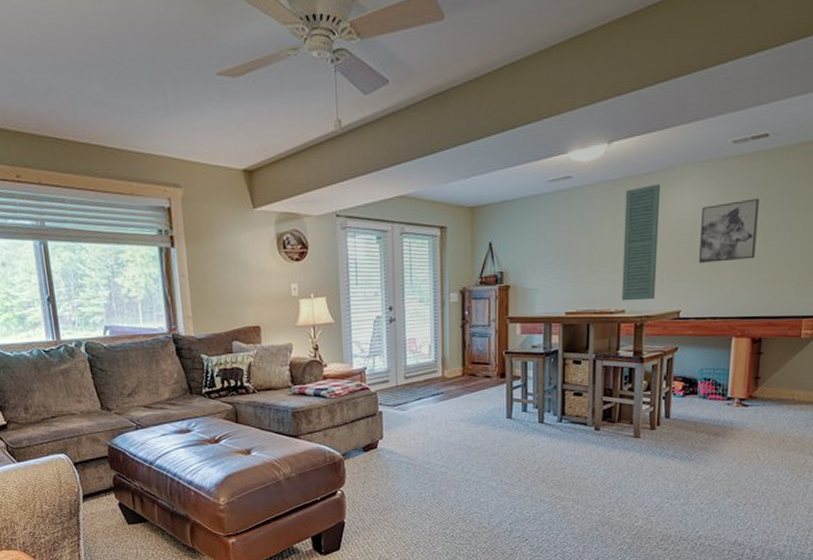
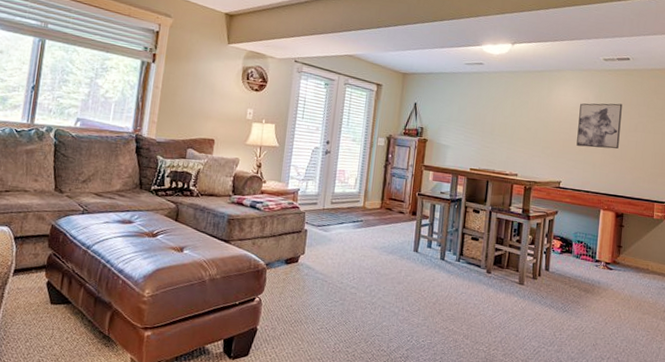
wall art: present [621,183,661,301] -> none [515,80,550,169]

